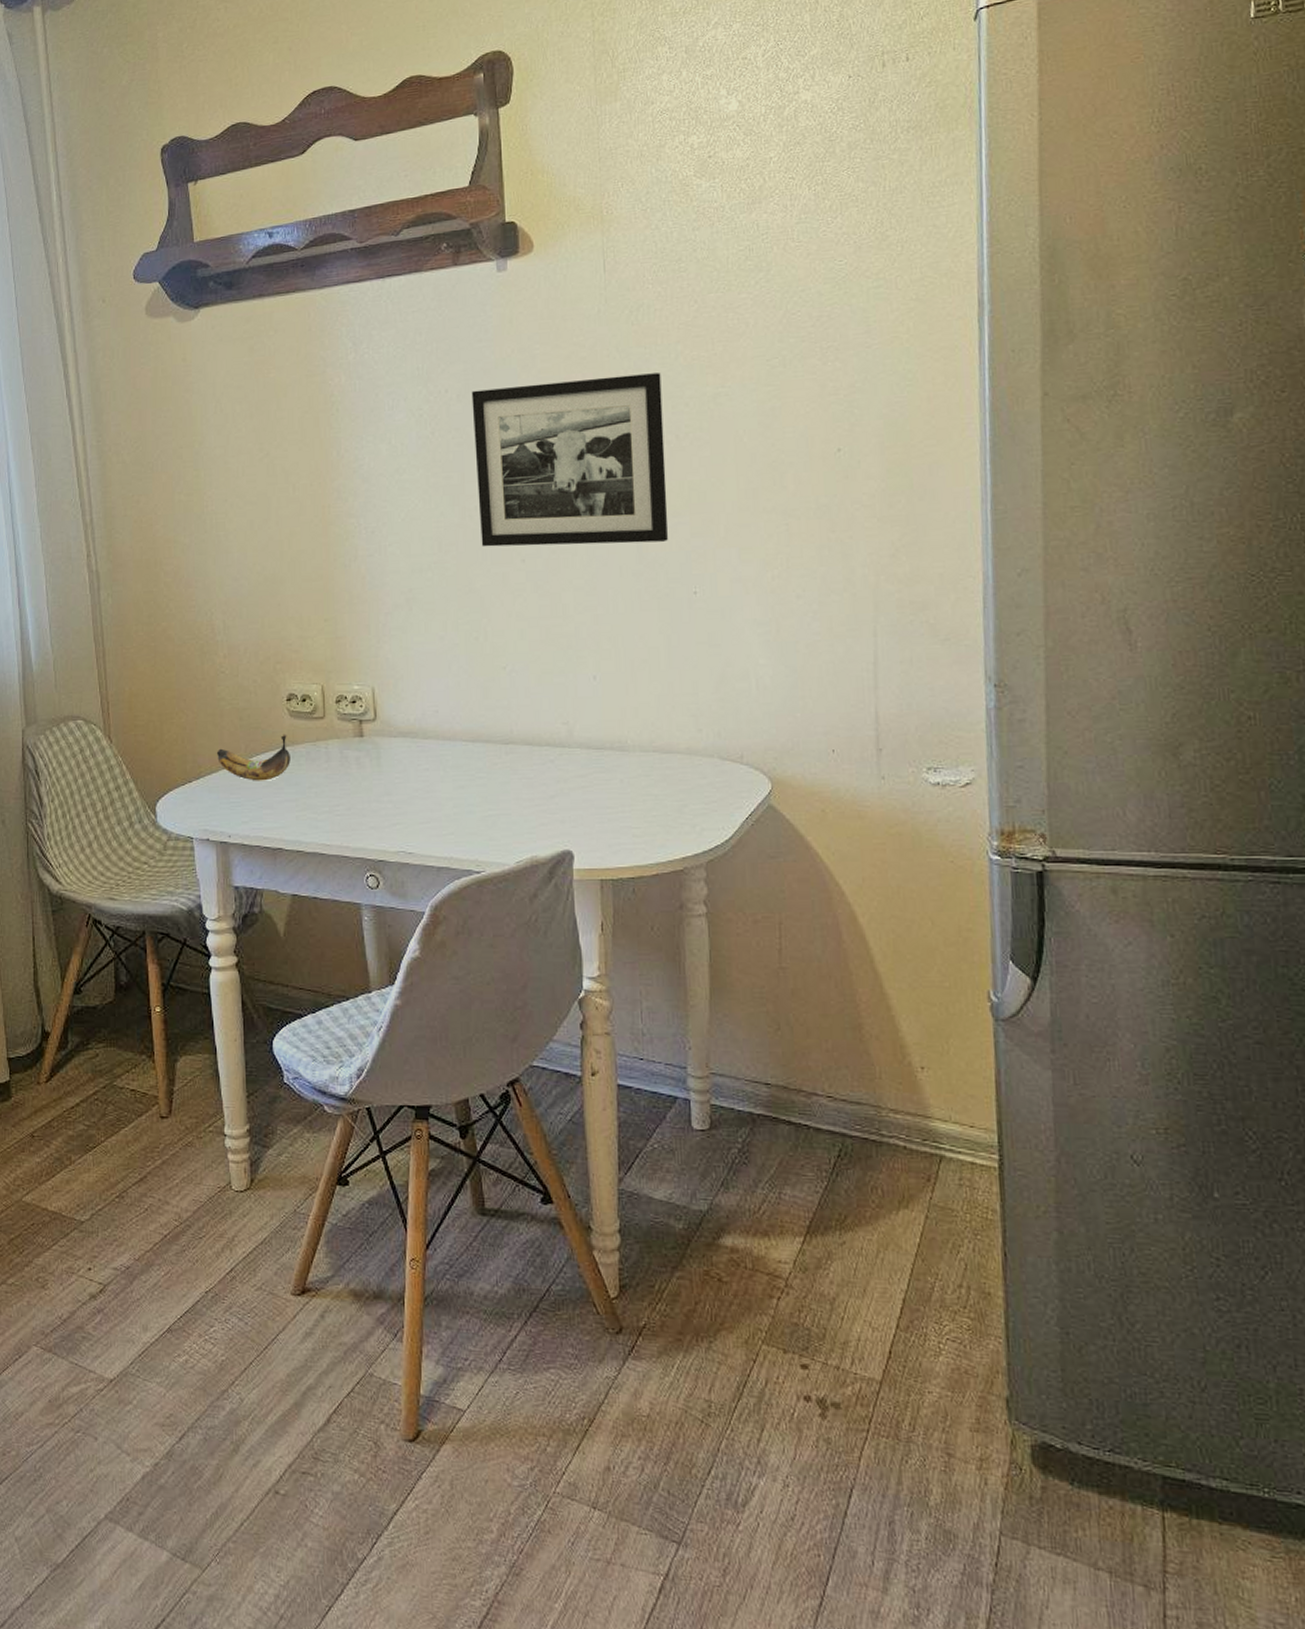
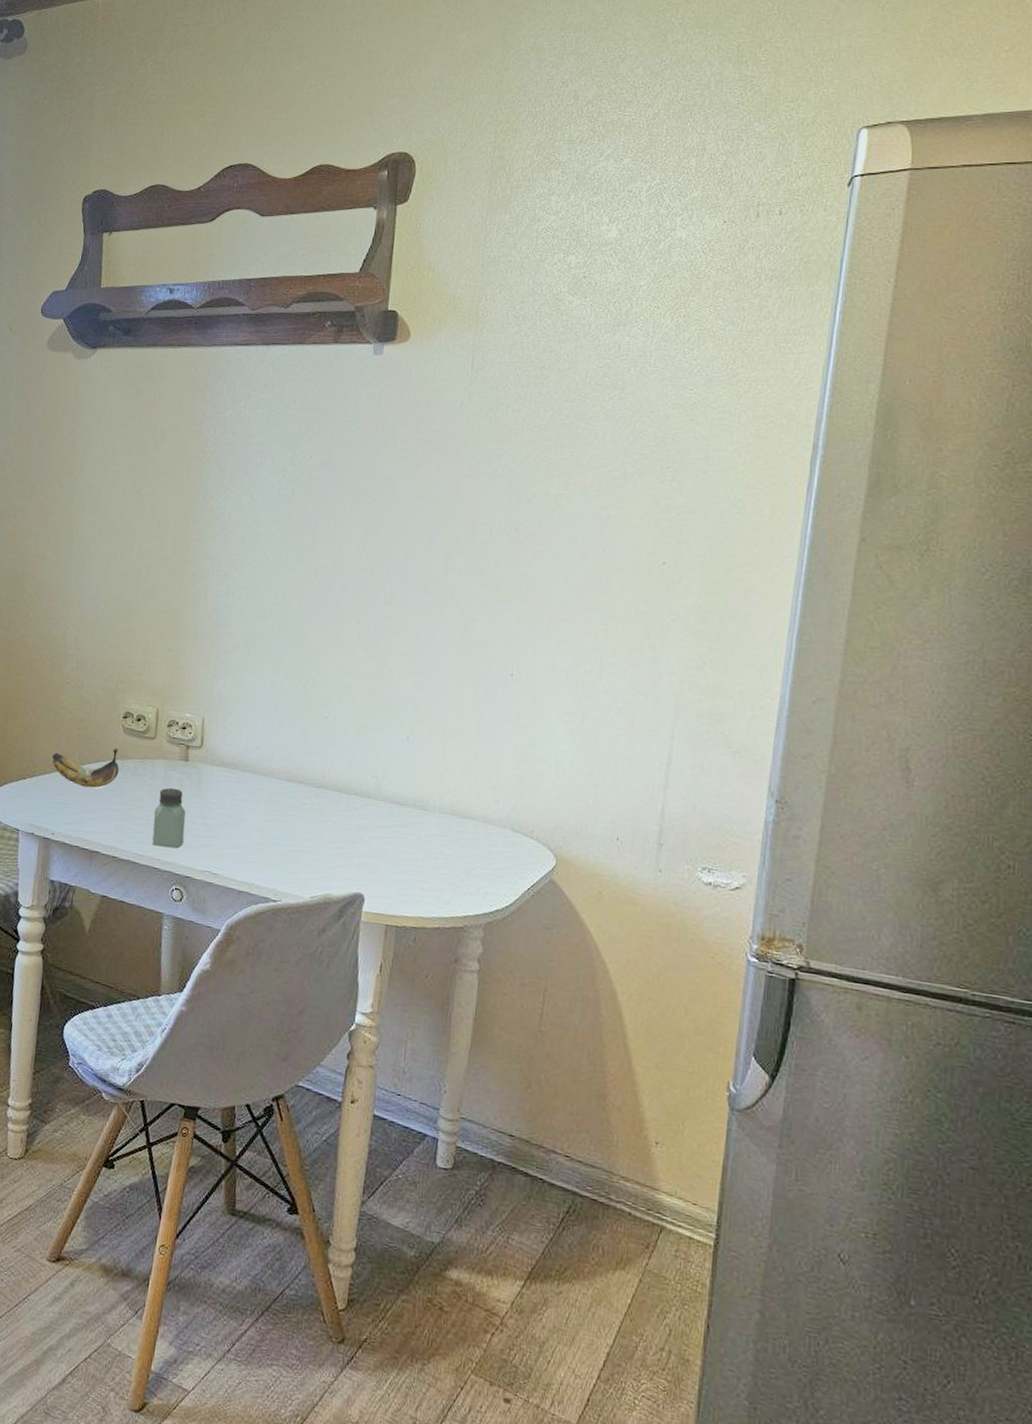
saltshaker: none [335,767,371,833] -> present [152,787,186,849]
picture frame: present [471,373,669,547] -> none [322,460,510,624]

